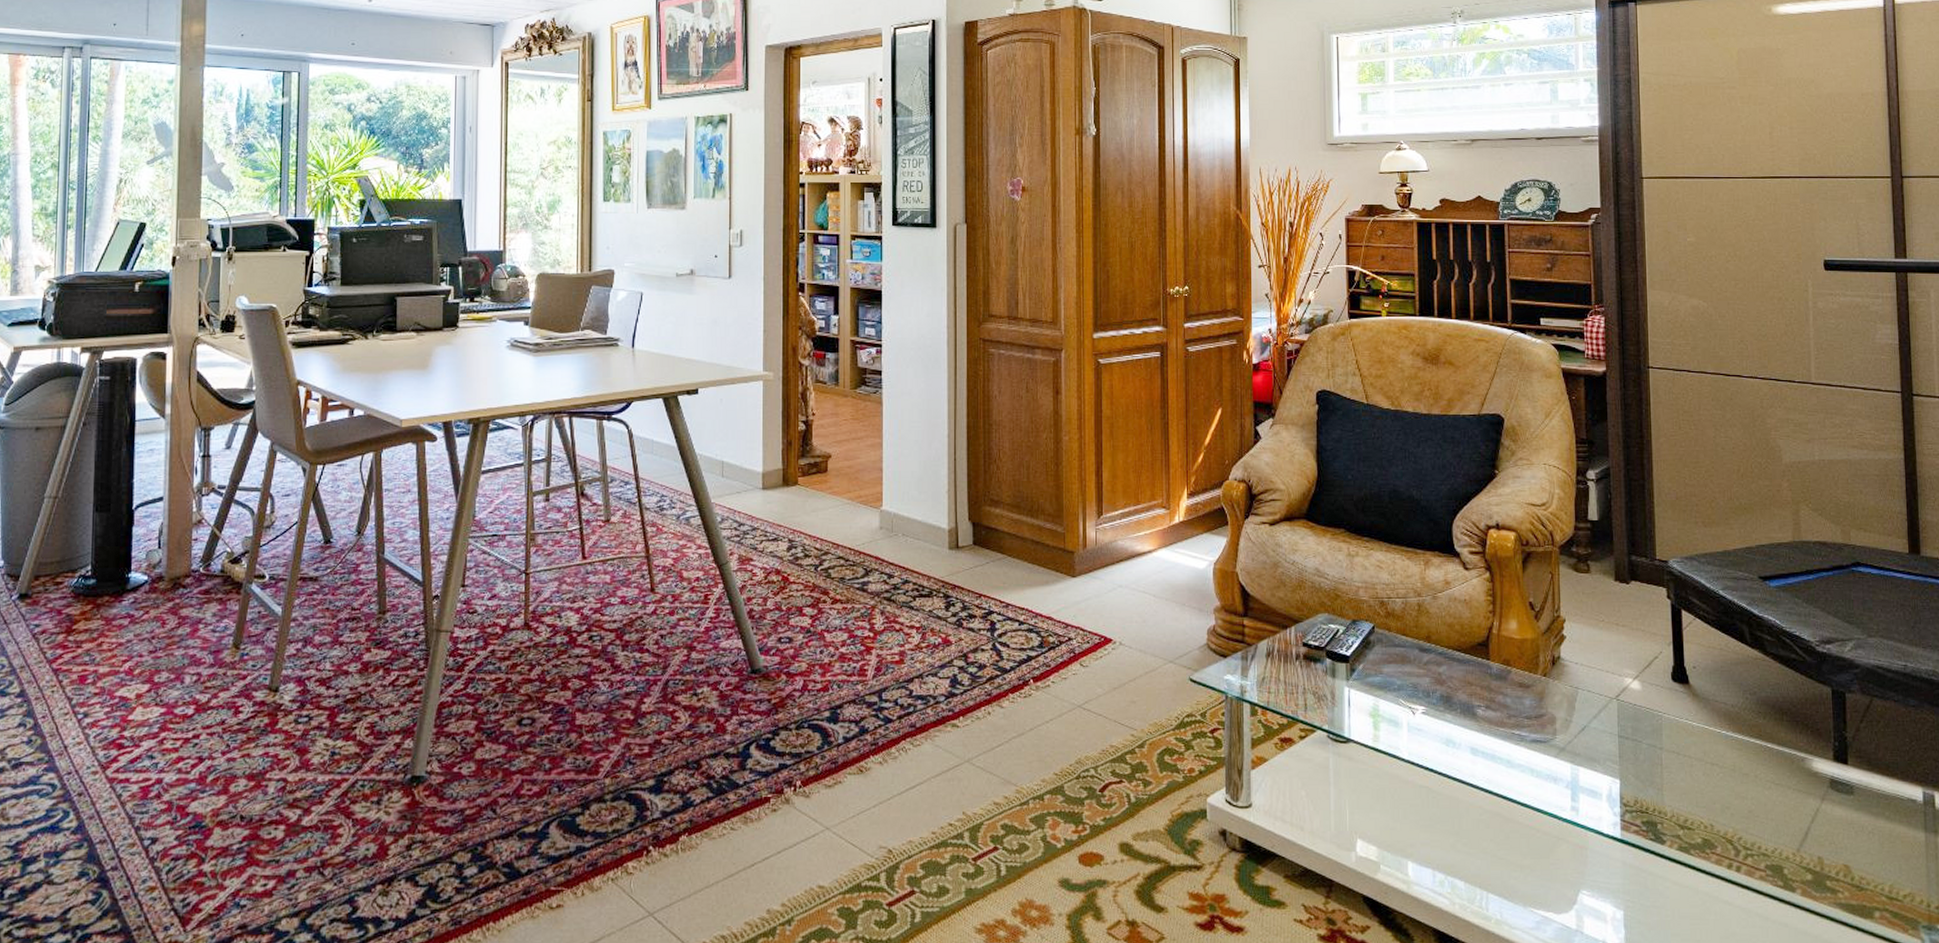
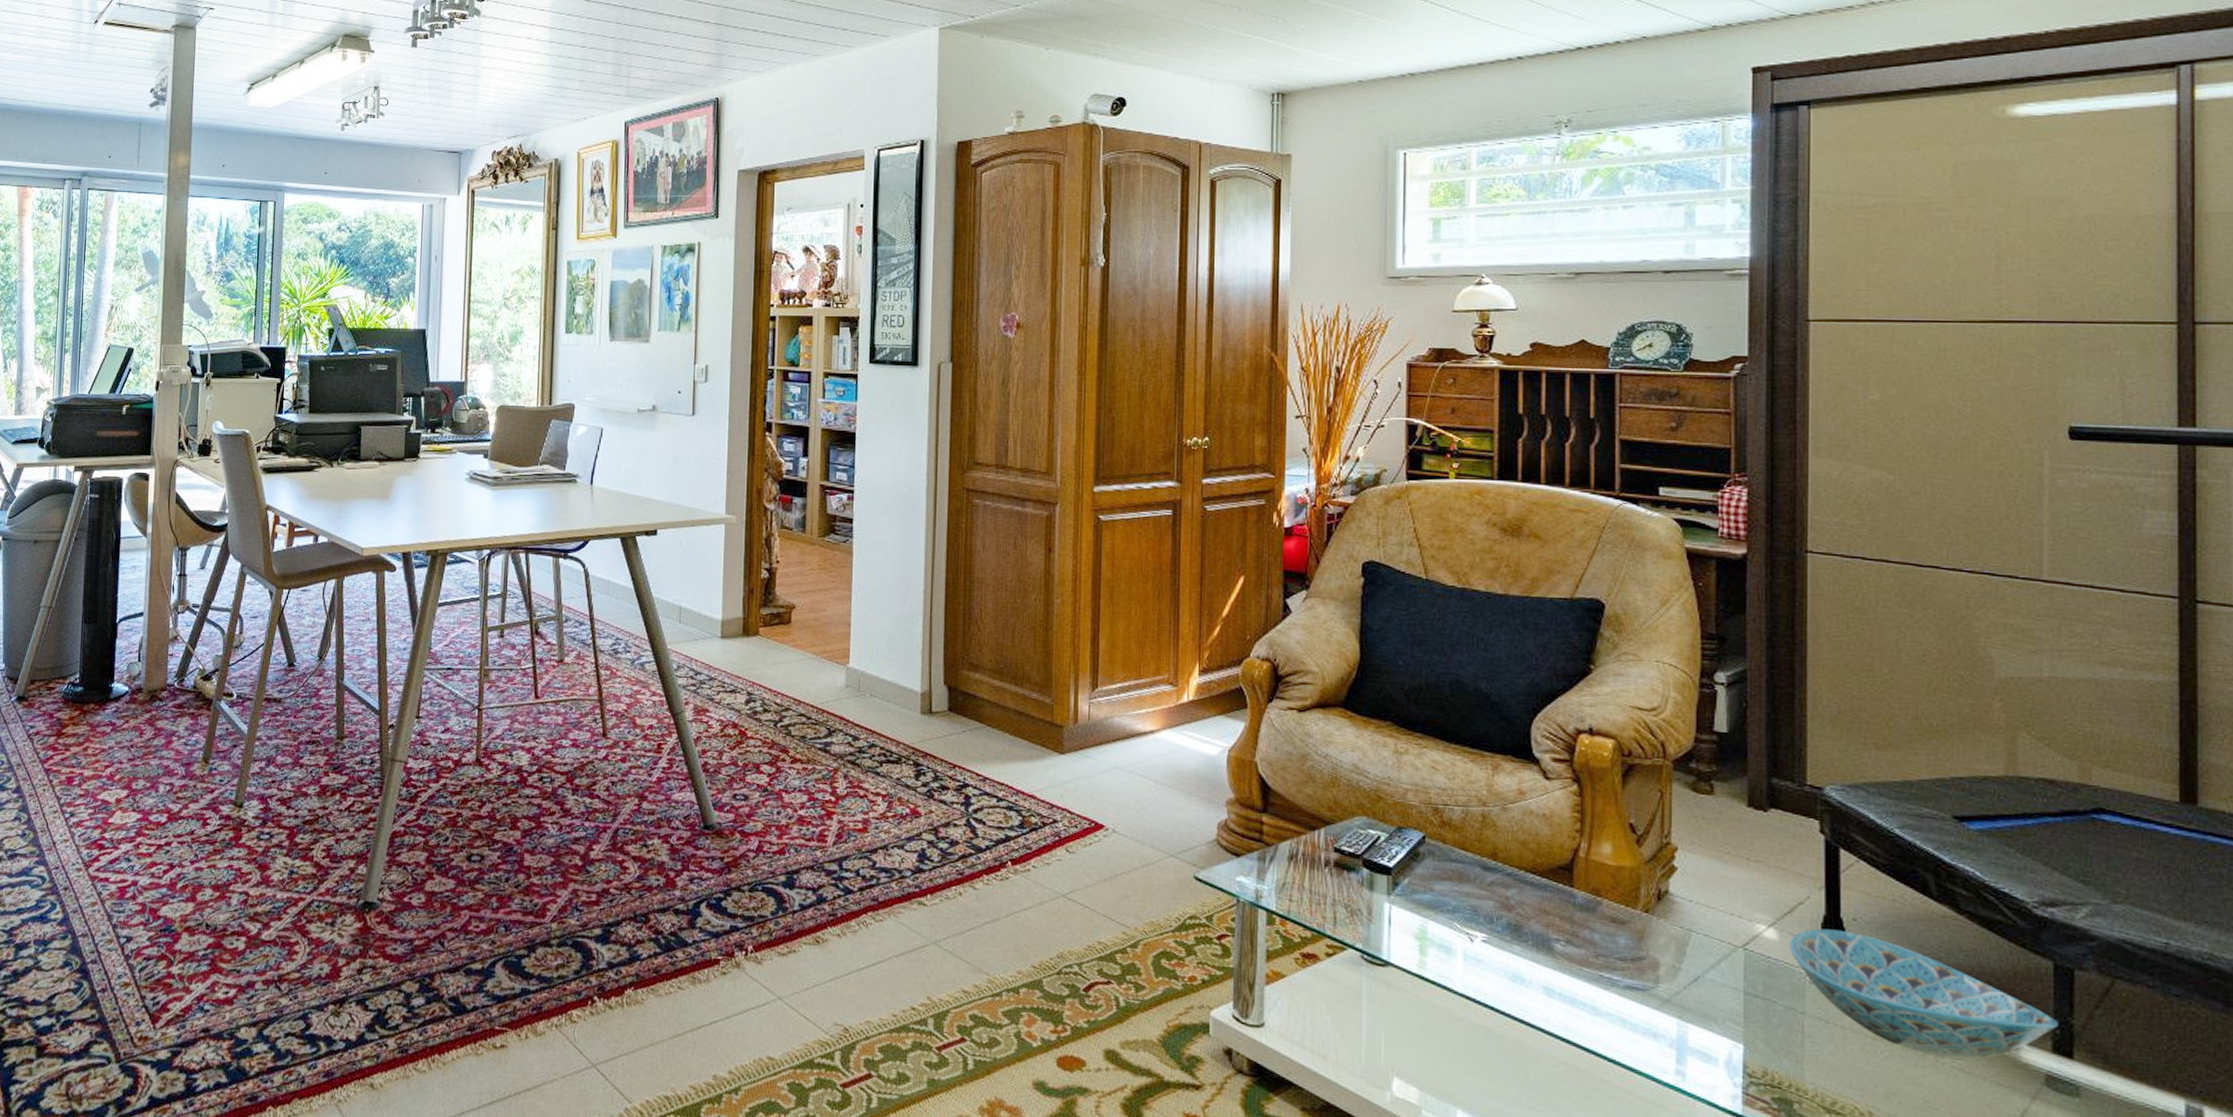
bowl: none [1650,677,1837,775] -> present [1790,928,2058,1059]

